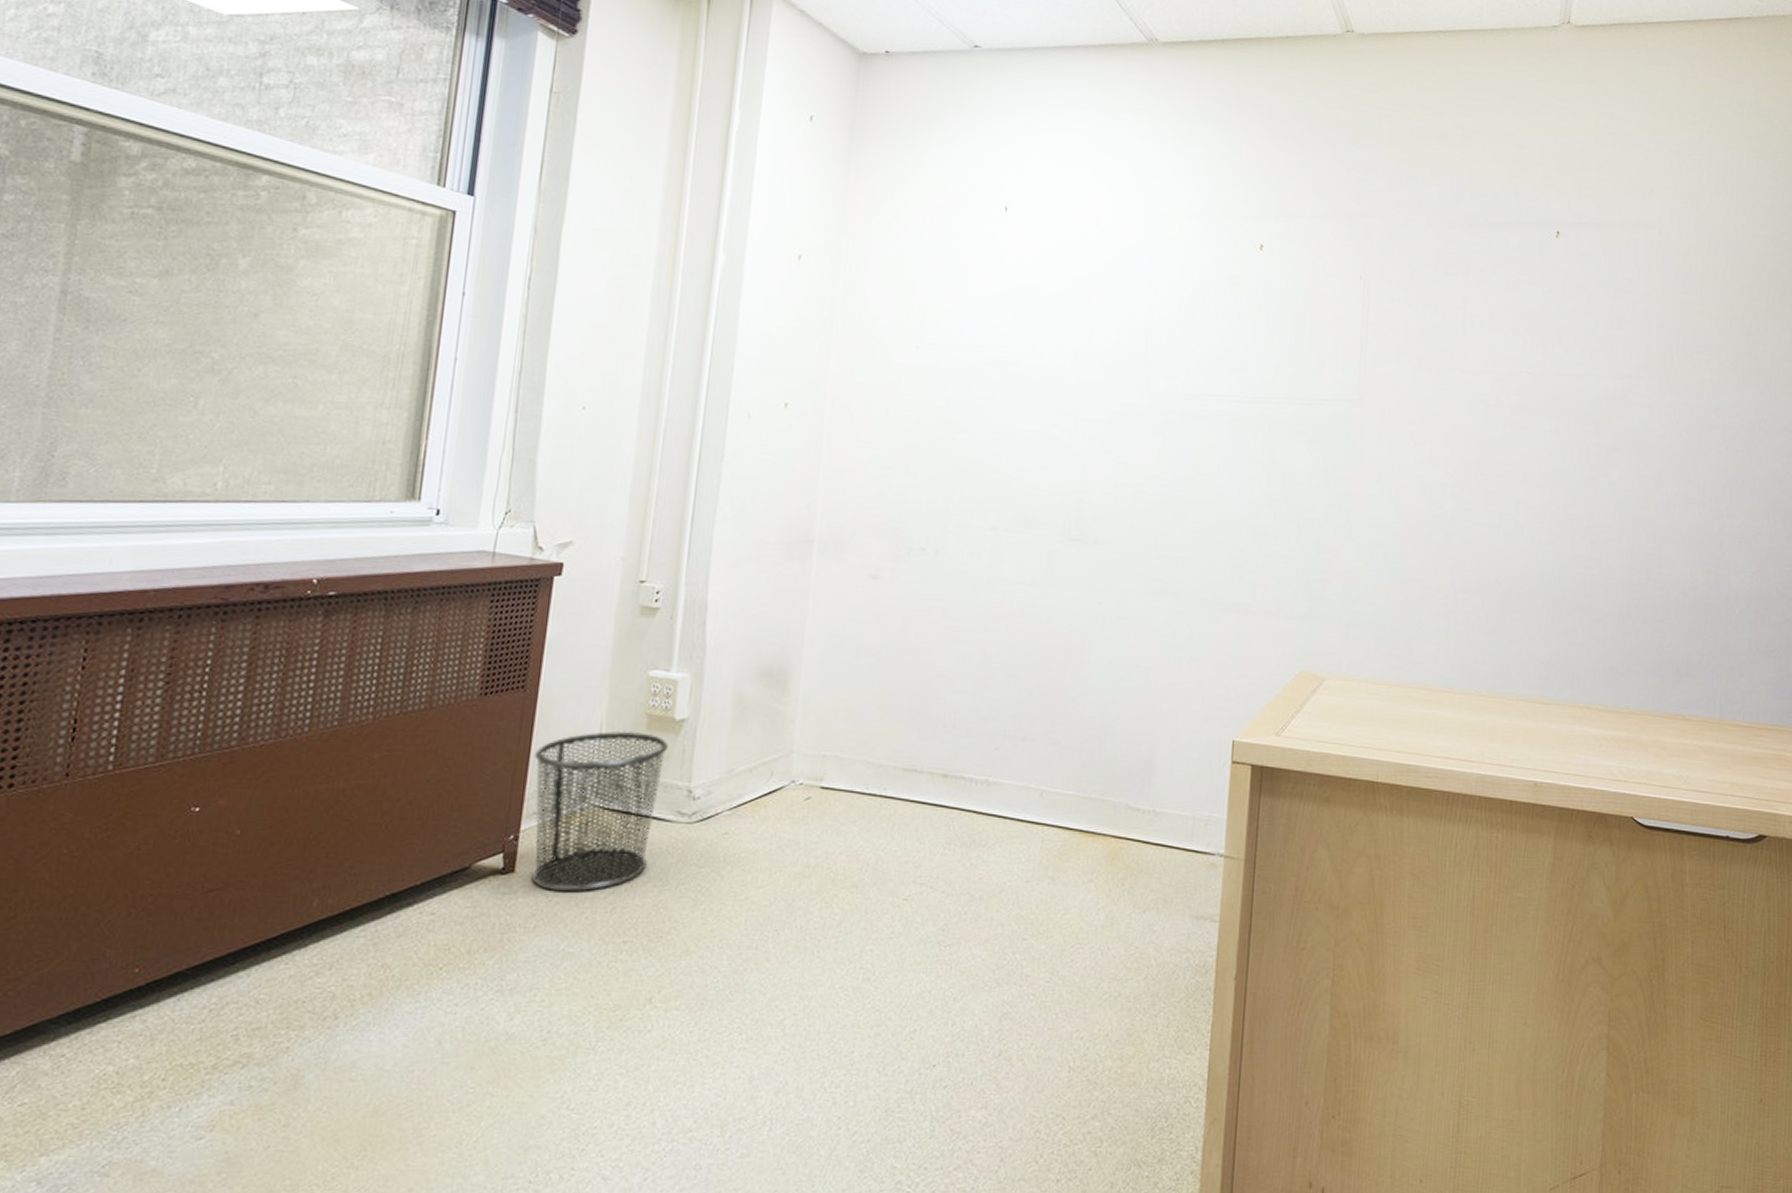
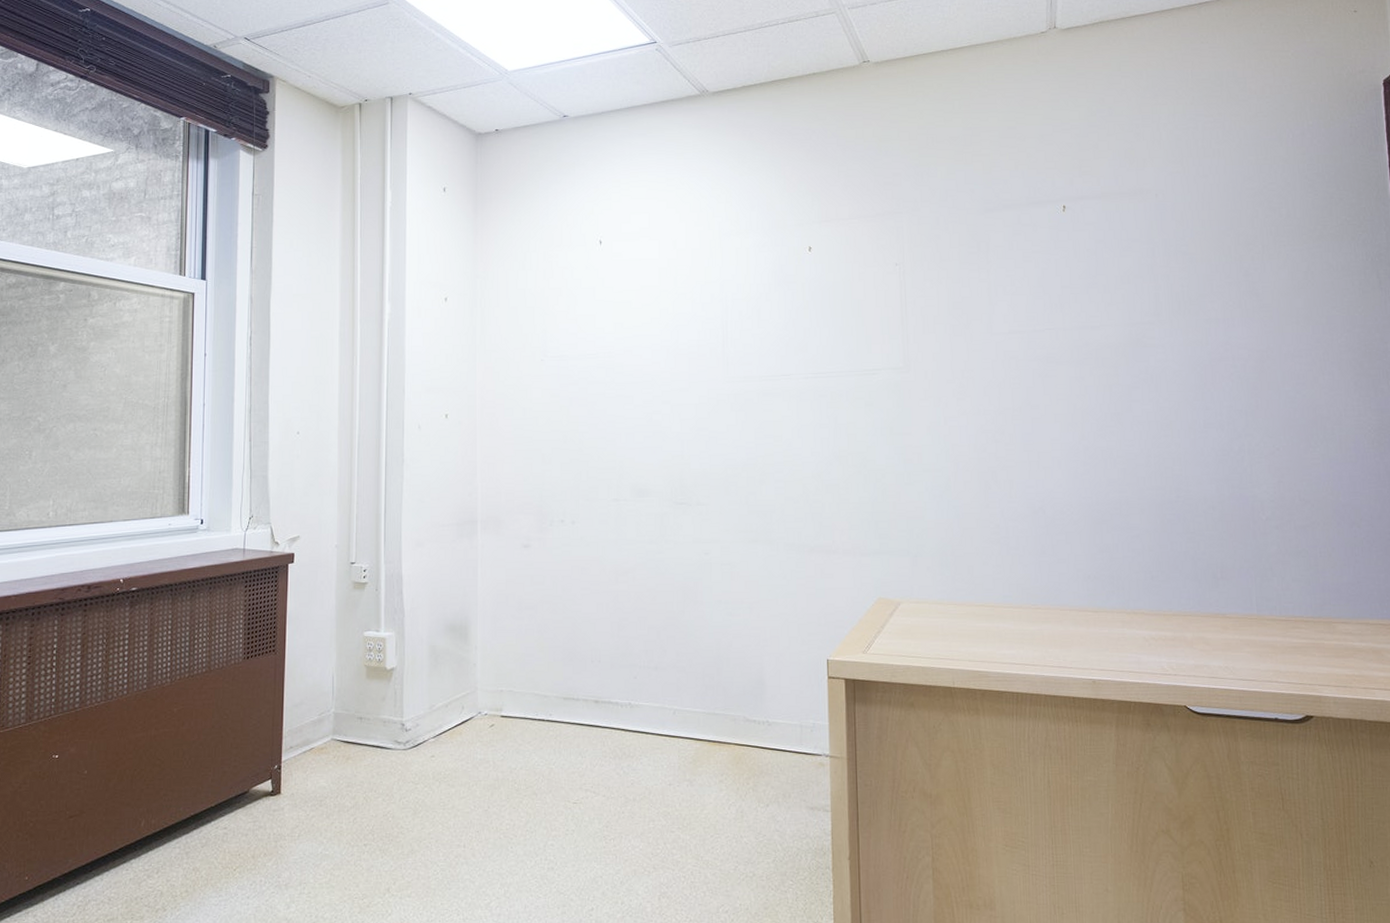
waste bin: present [531,731,668,892] -> none [287,680,383,808]

